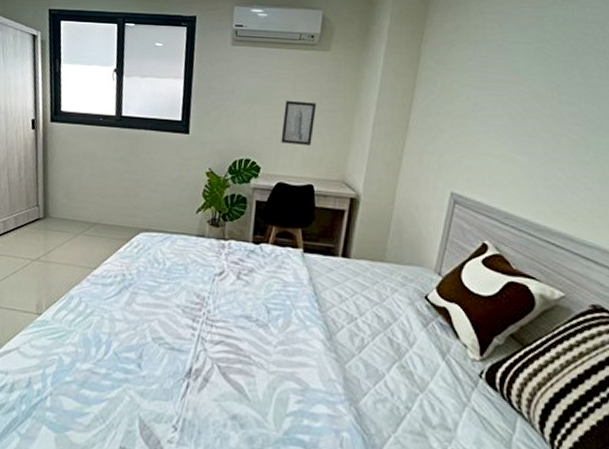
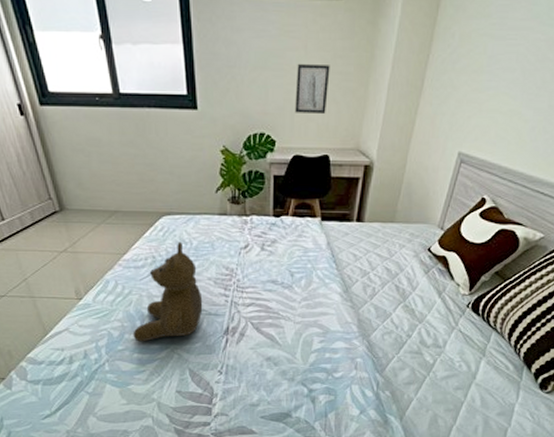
teddy bear: none [84,261,168,375] -> present [133,242,203,342]

